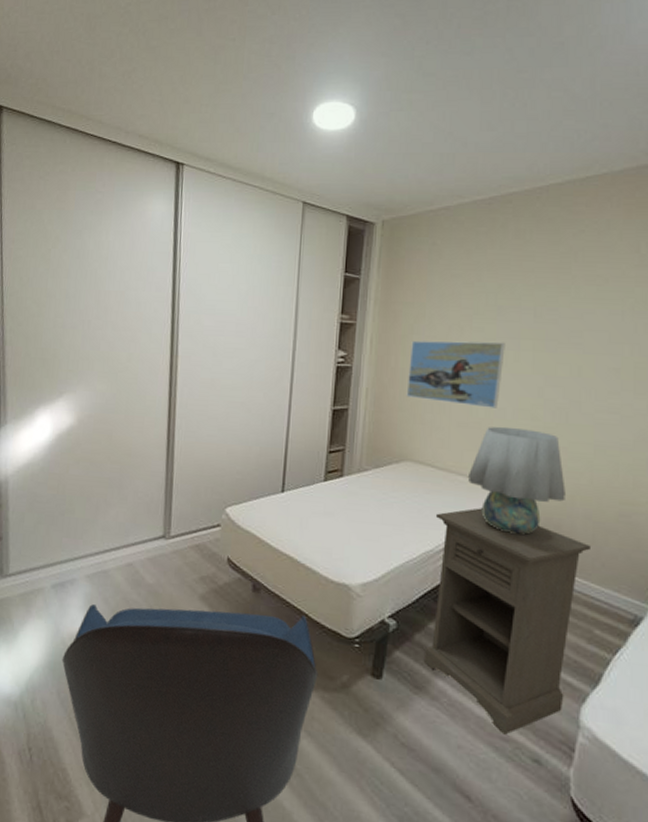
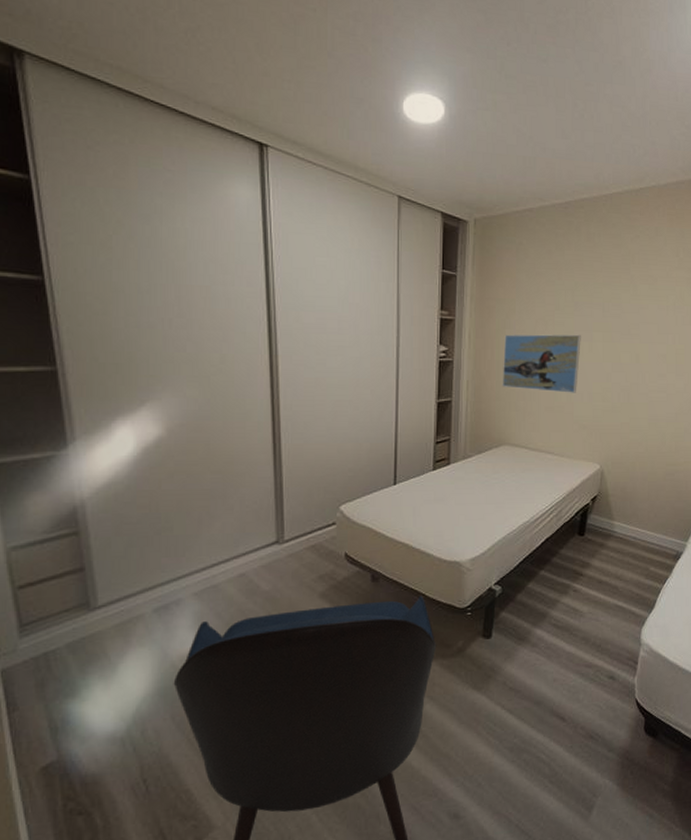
nightstand: present [423,508,590,735] -> none [524,480,647,662]
table lamp: present [467,426,566,534] -> none [554,408,628,499]

